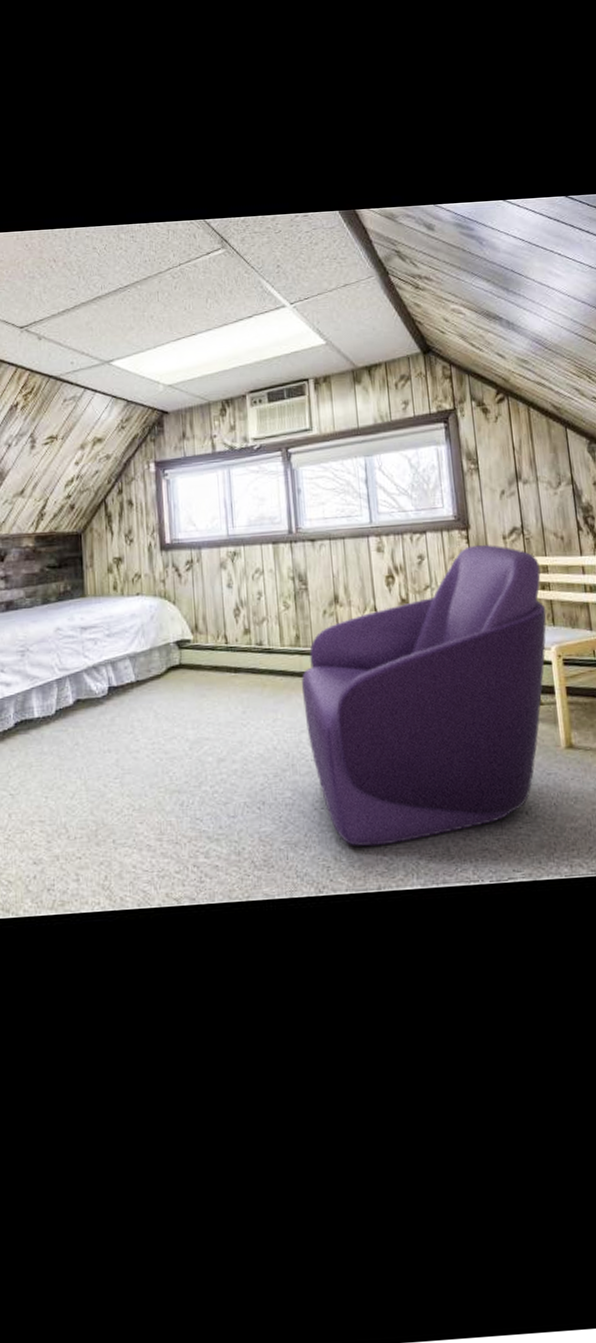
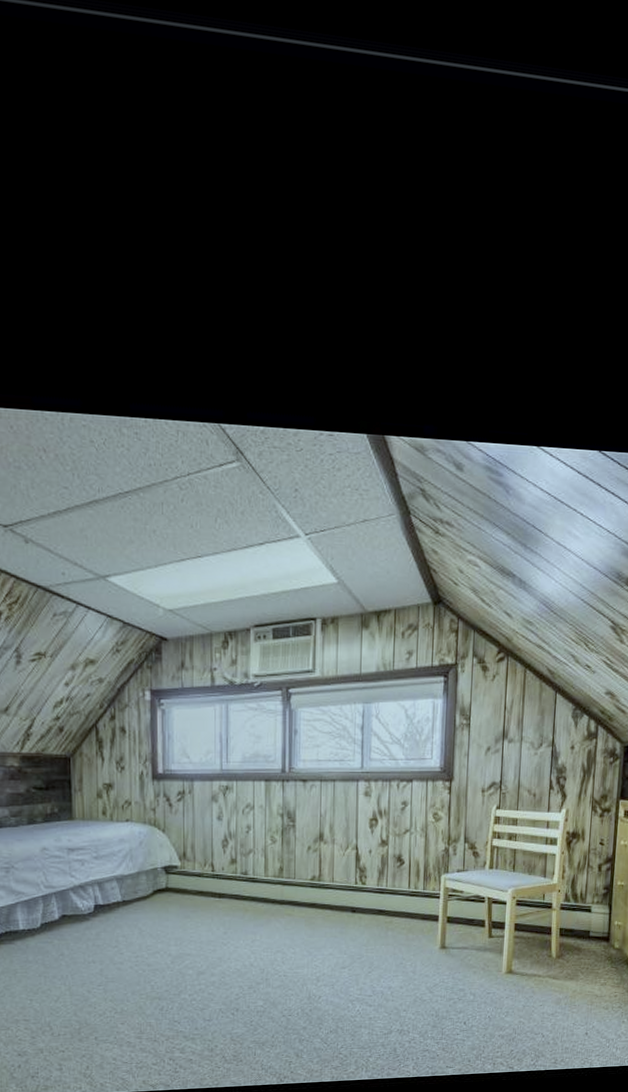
armchair: present [301,545,547,847] -> none [280,797,511,1047]

